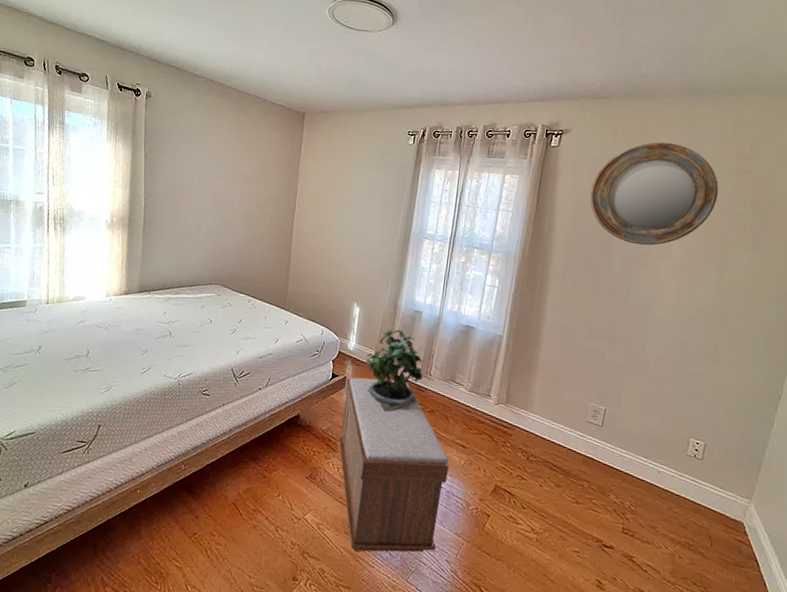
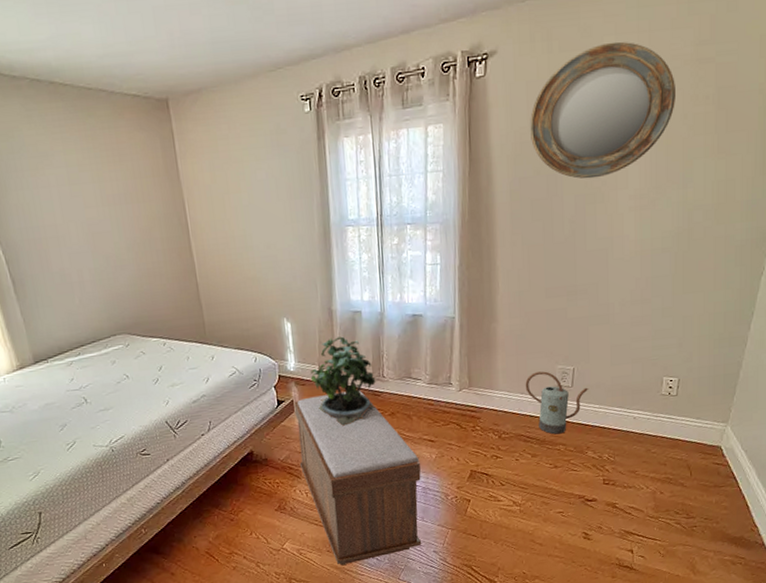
watering can: none [558,404,618,470] -> present [525,371,589,435]

